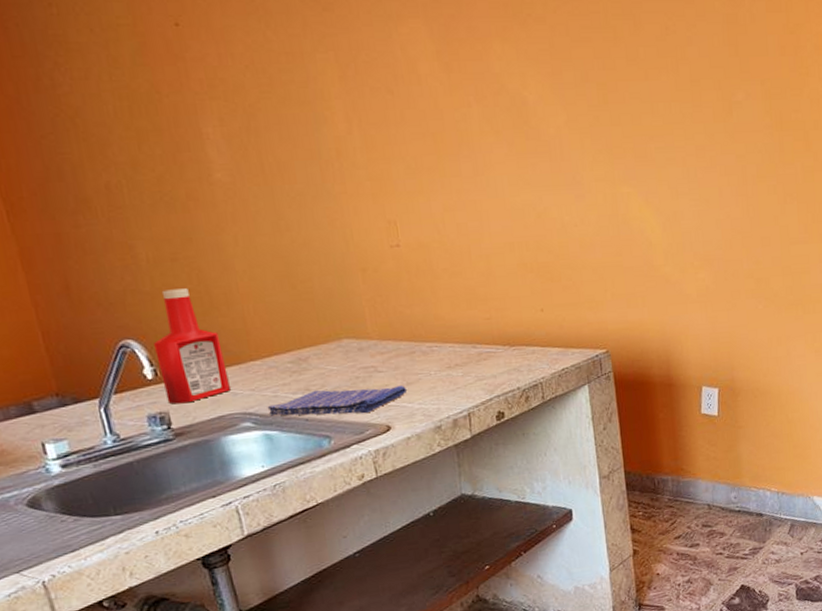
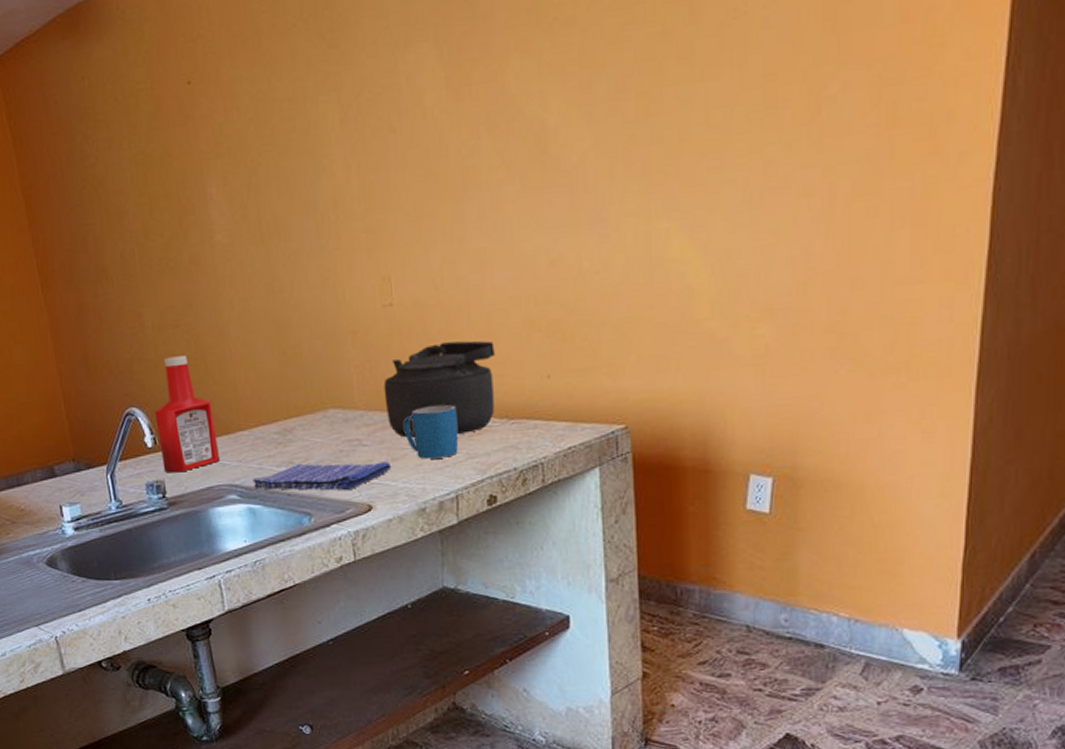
kettle: none [395,279,498,365] -> present [383,340,495,439]
mug: none [416,334,468,383] -> present [404,405,459,459]

